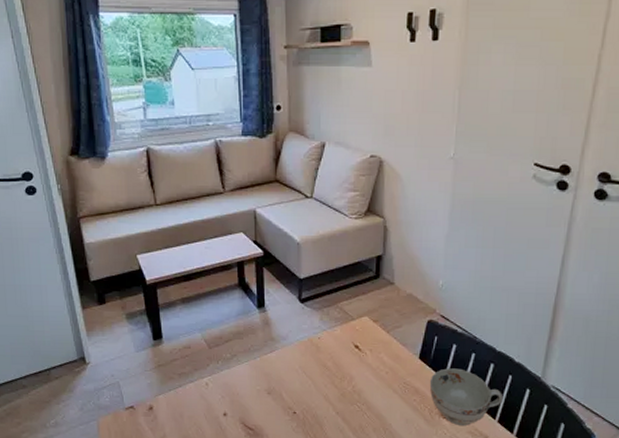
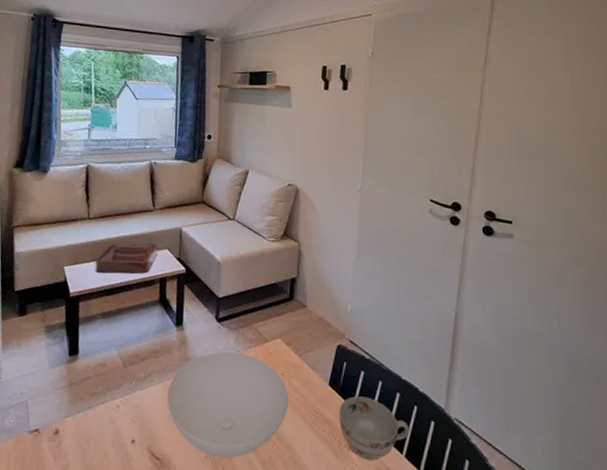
decorative tray: none [168,228,232,260] -> present [95,243,158,274]
bowl: none [254,331,378,426] -> present [166,351,289,458]

